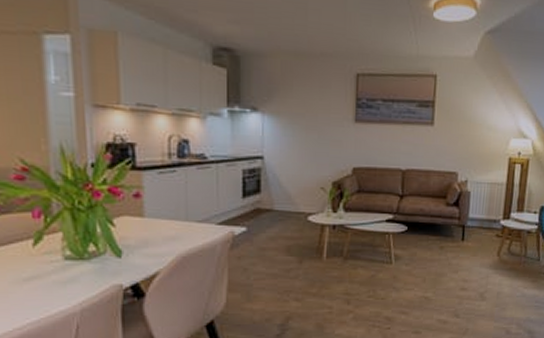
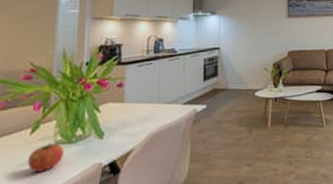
fruit: none [33,256,77,289] -> present [27,142,64,172]

